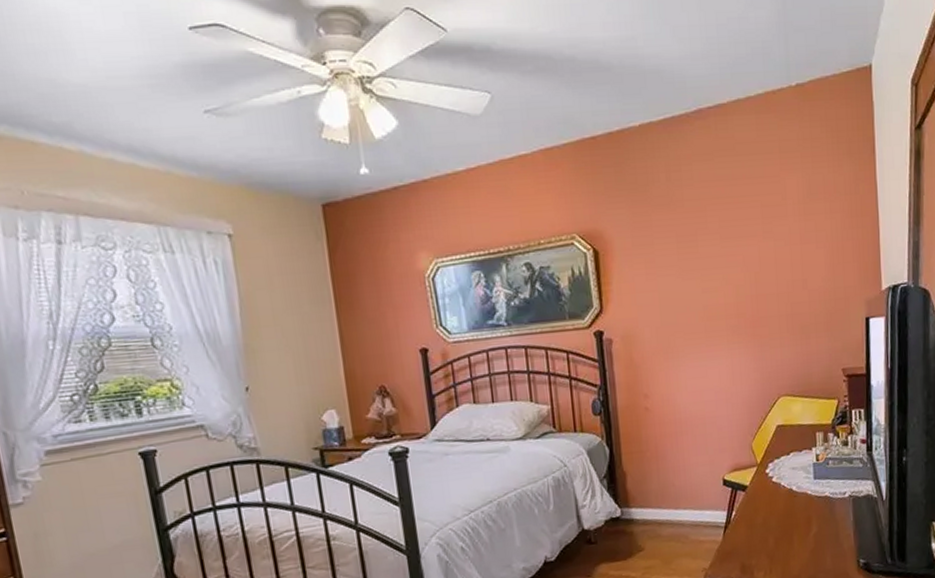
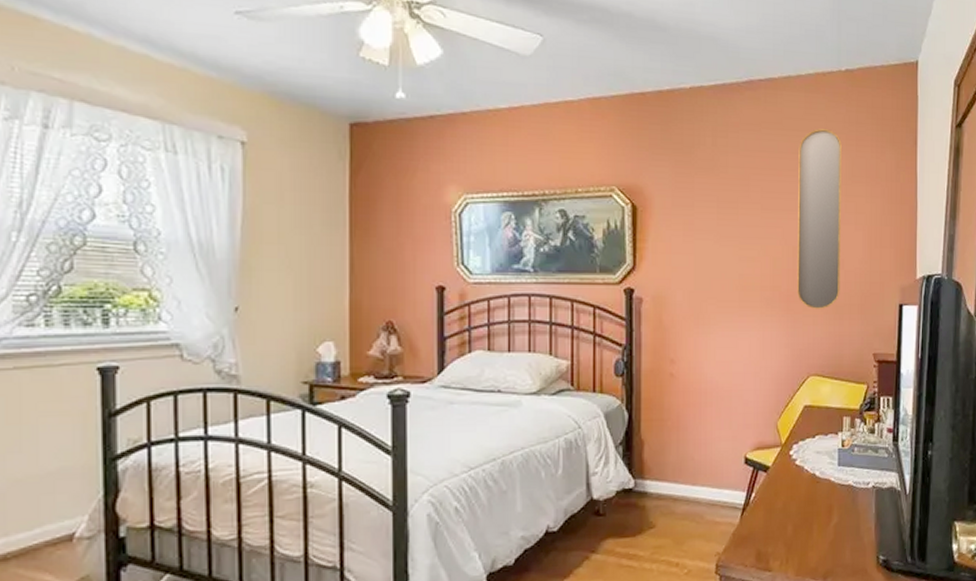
home mirror: none [753,149,805,332] -> present [797,129,842,309]

